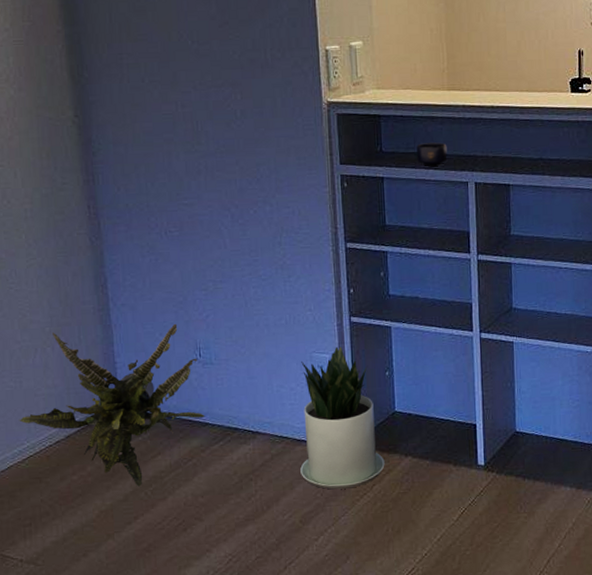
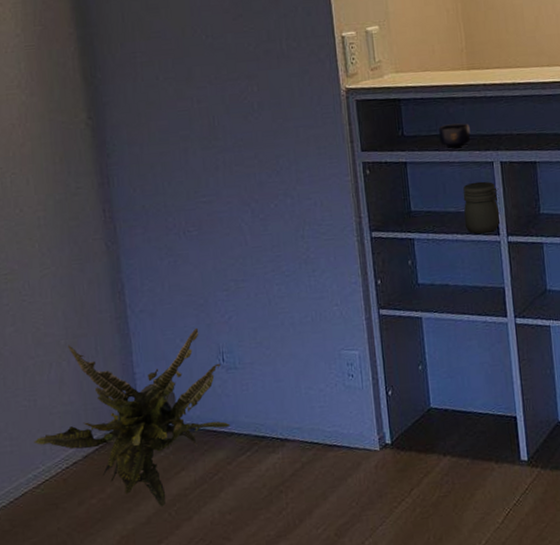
planter: present [300,346,385,490] -> none [329,341,423,497]
jar: none [437,200,473,251] -> present [463,181,501,234]

